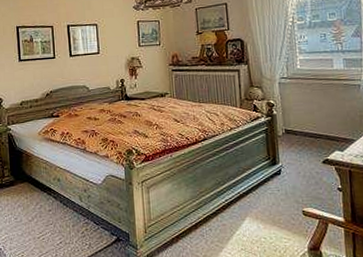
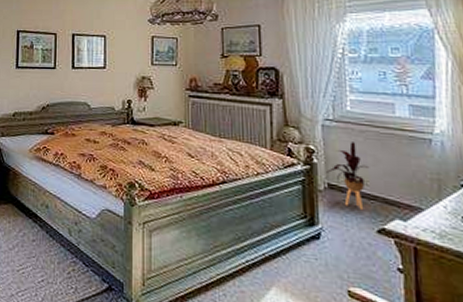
house plant: none [284,94,316,148] -> present [326,142,370,211]

